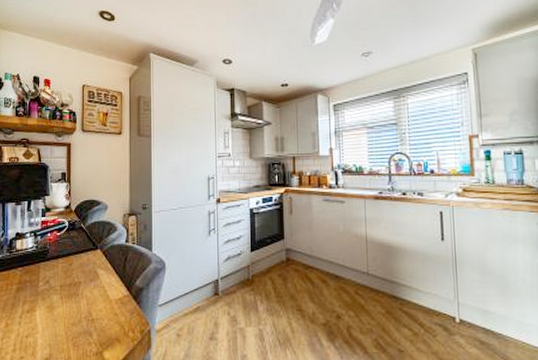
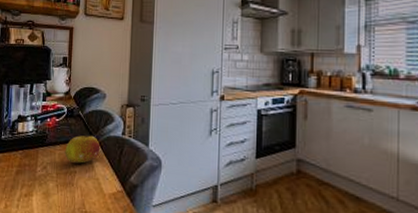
fruit: none [68,245,104,274] -> present [65,135,100,164]

